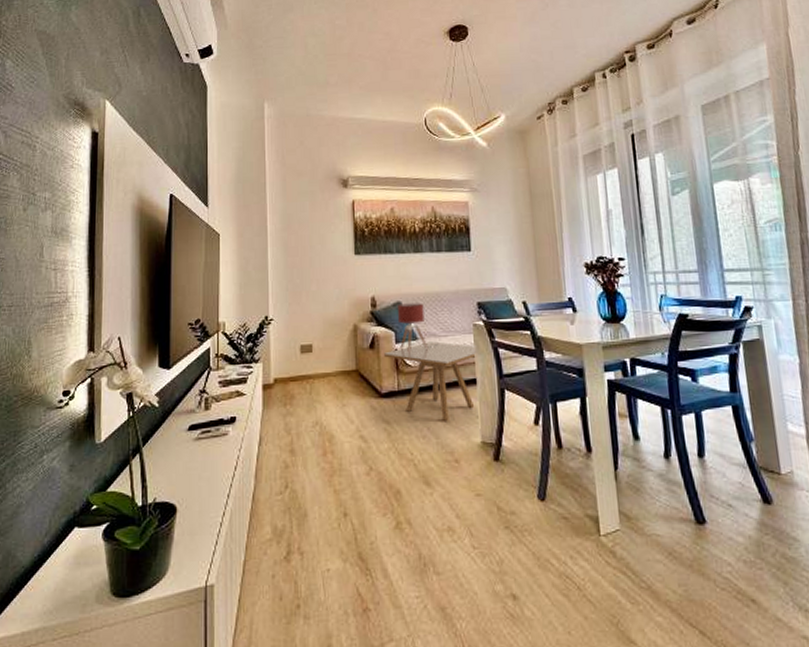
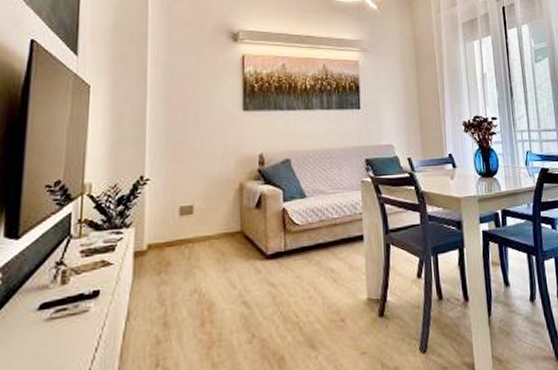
side table: present [384,341,477,422] -> none [271,199,364,281]
table lamp: present [397,303,437,353] -> none [285,160,326,212]

